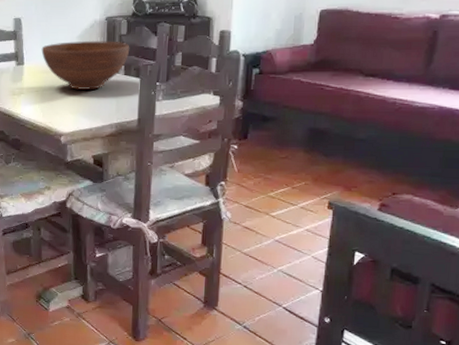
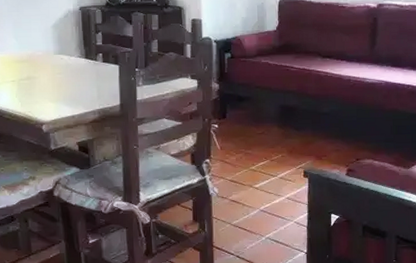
fruit bowl: present [41,40,130,90] -> none [14,29,107,78]

